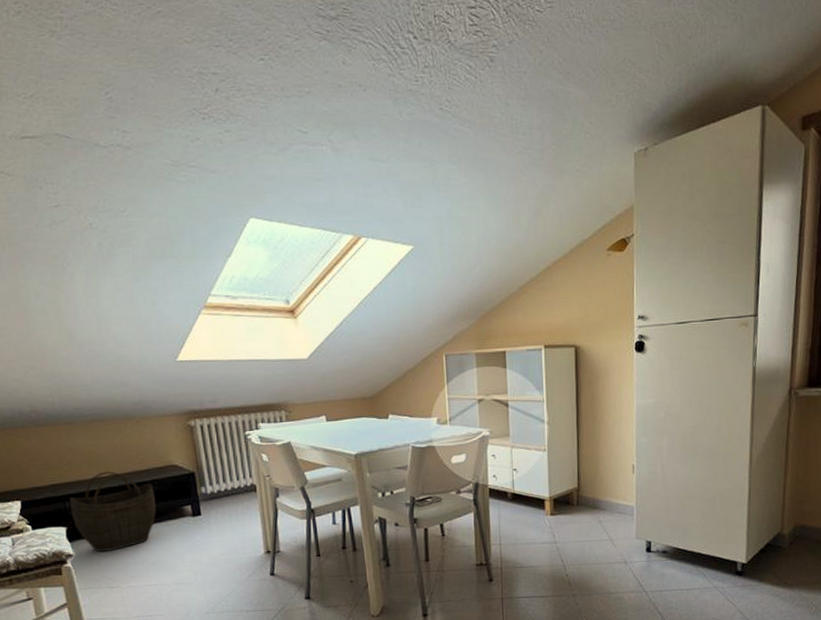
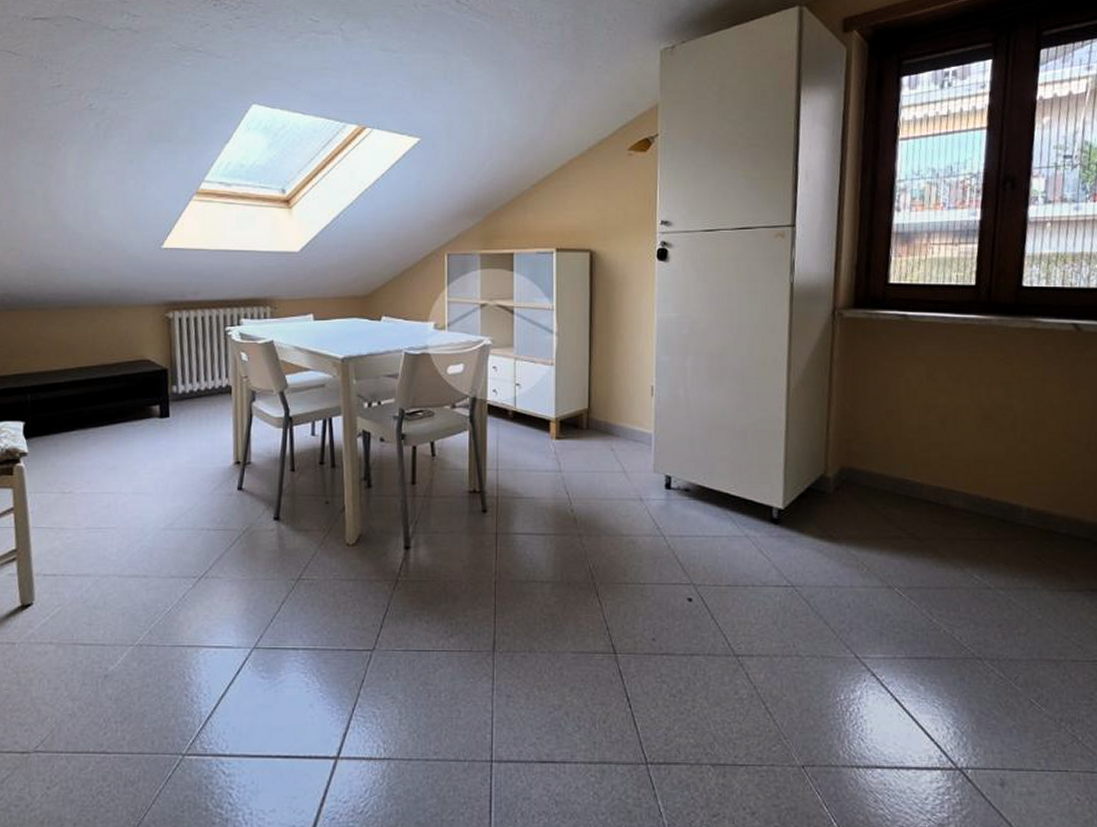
woven basket: present [69,471,156,553] -> none [31,363,123,453]

